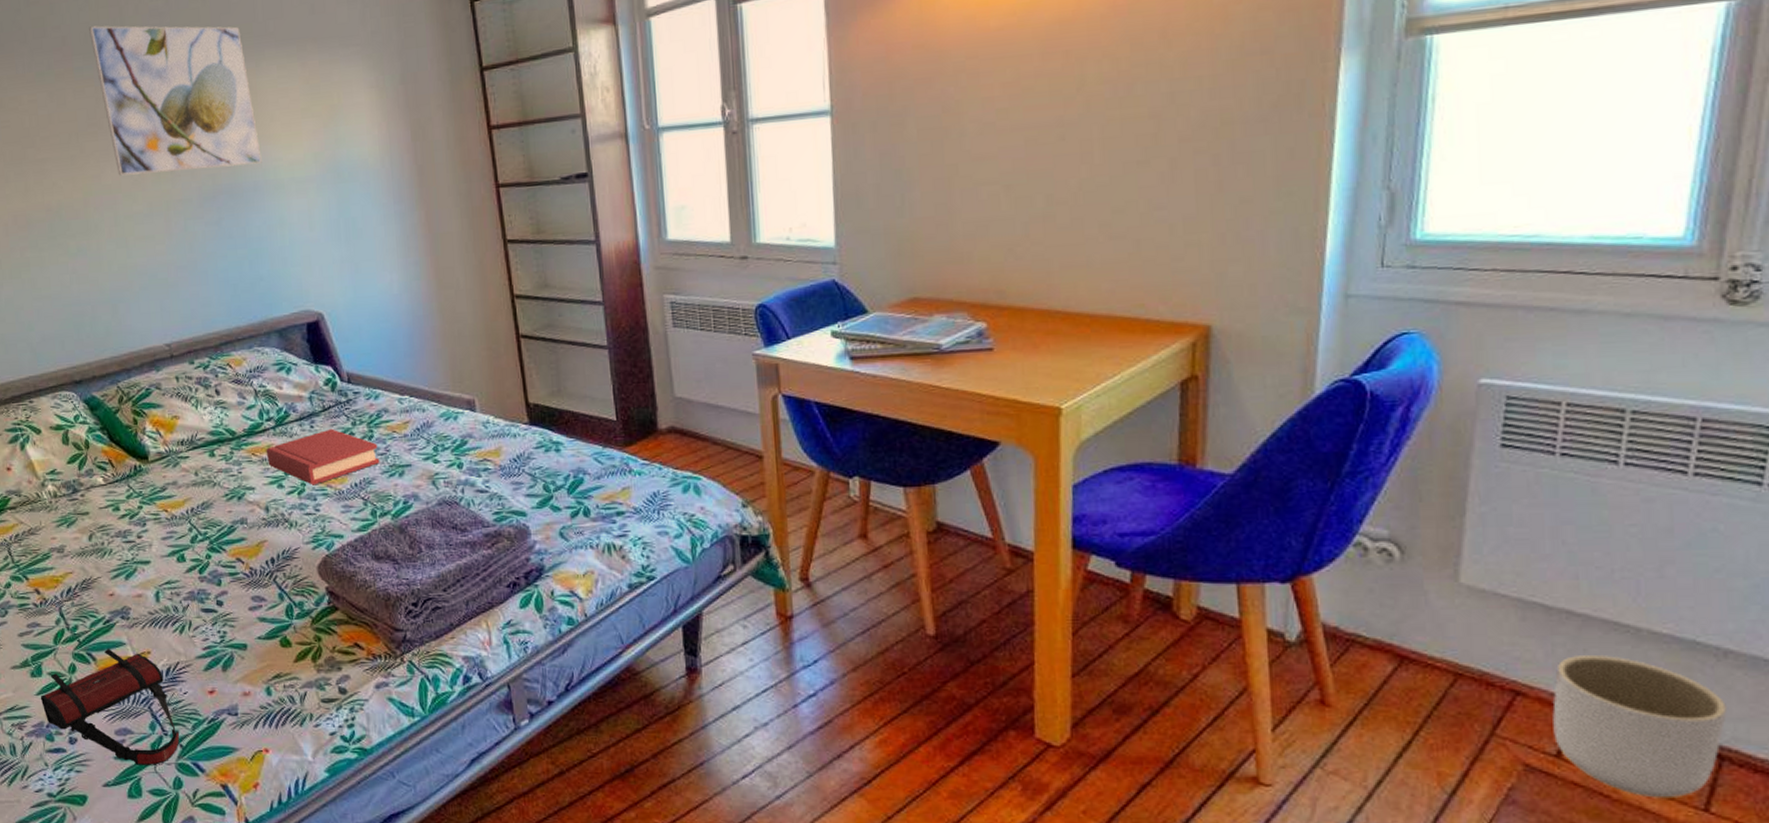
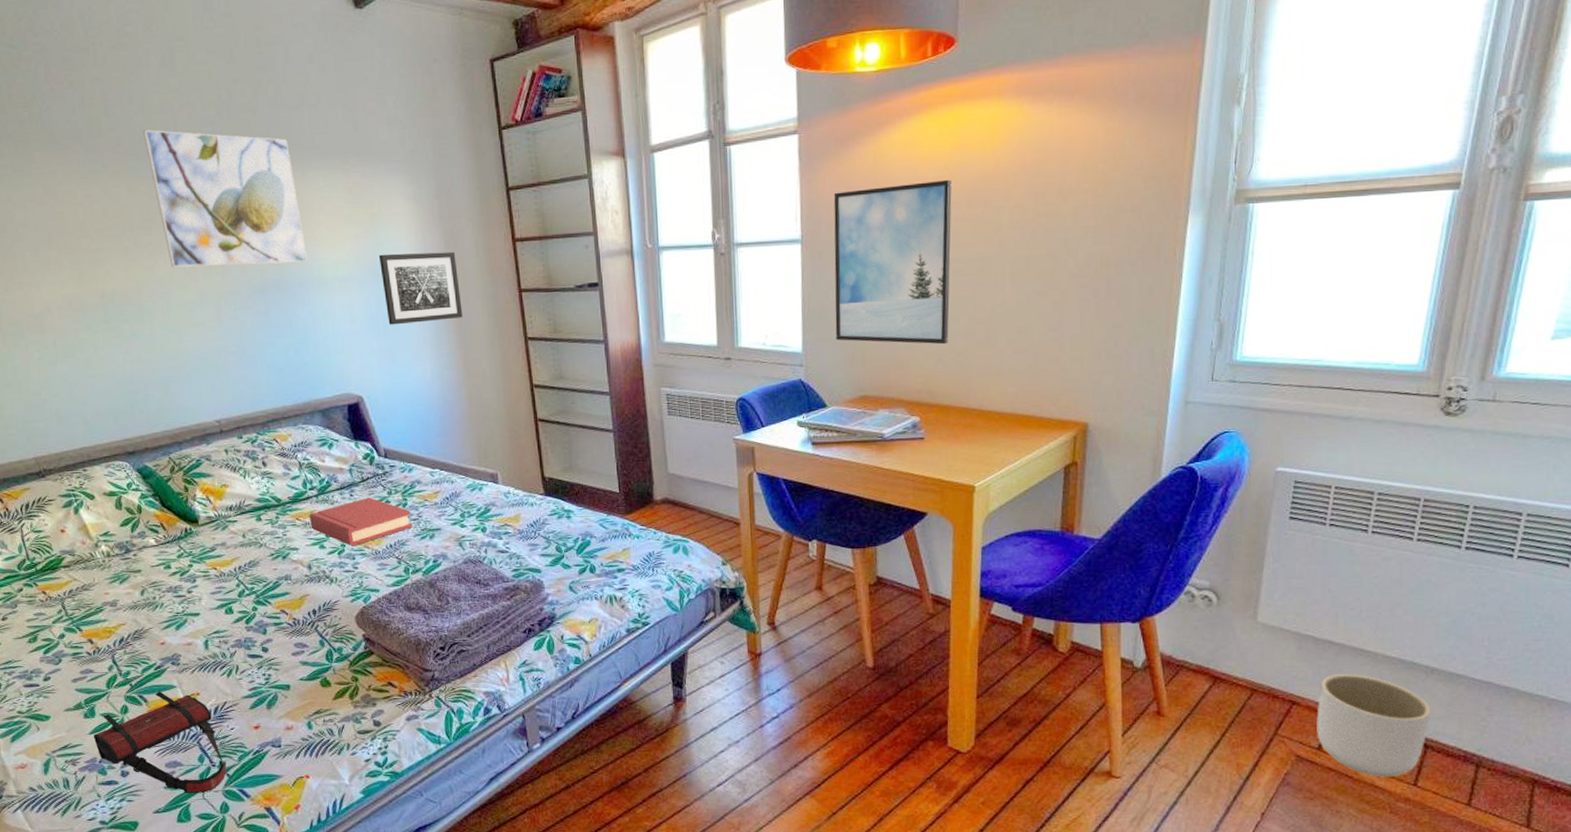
wall art: none [338,144,433,231] -> present [378,251,463,325]
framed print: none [869,27,1022,232] -> present [833,179,952,345]

